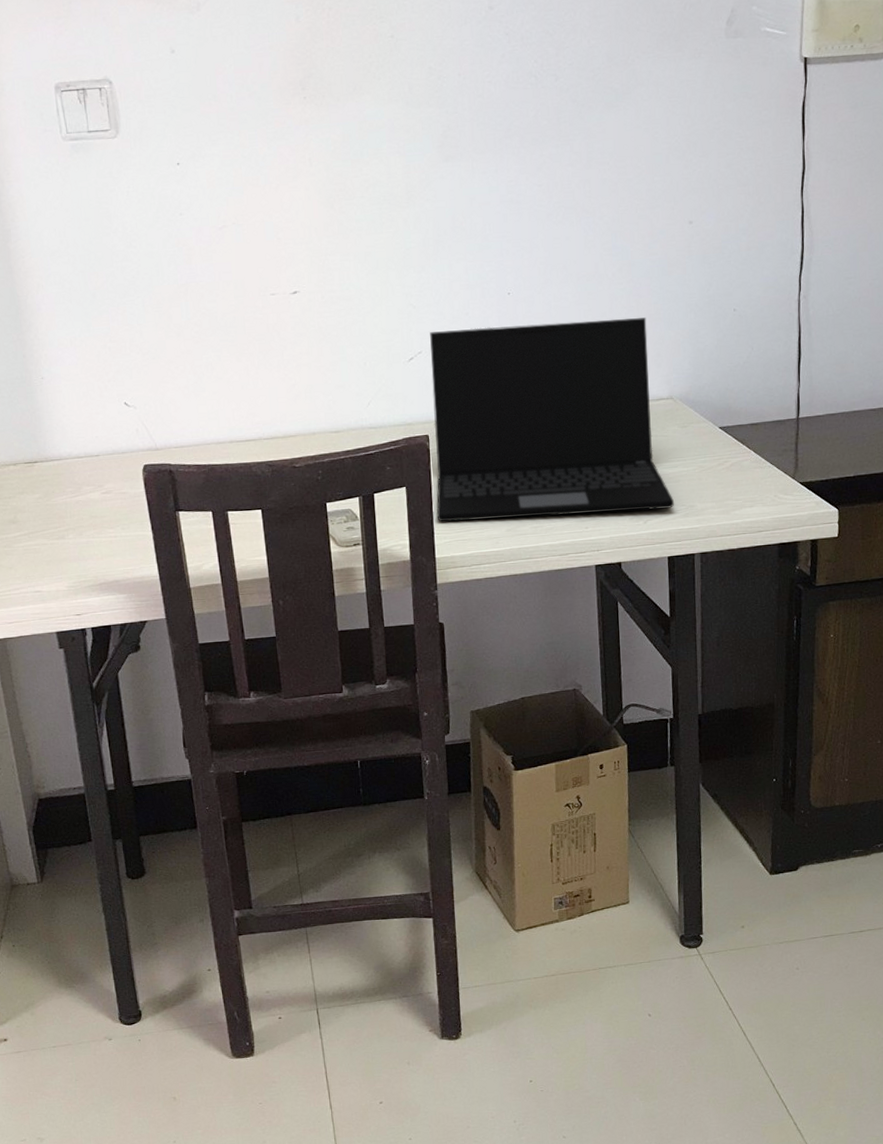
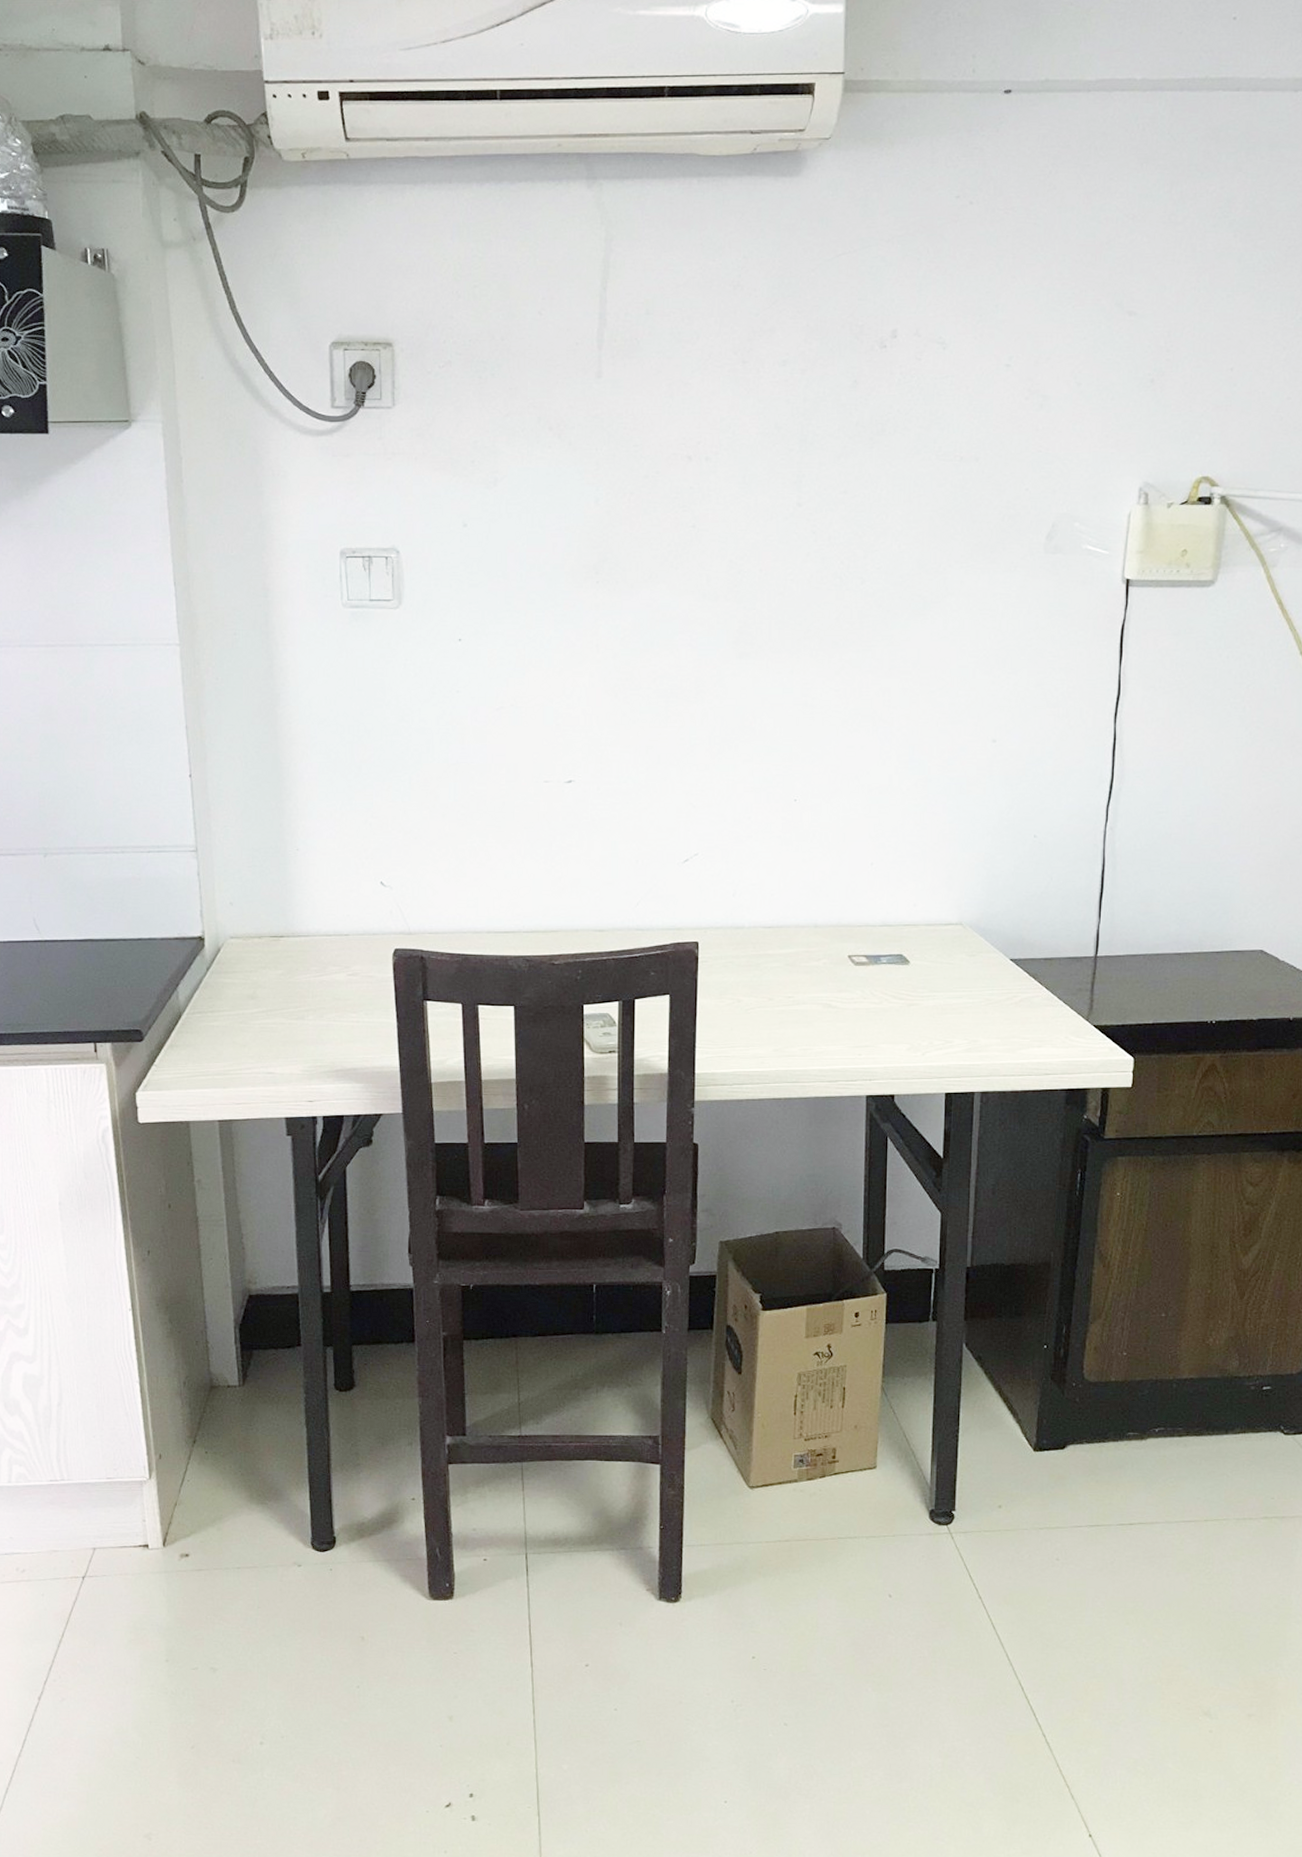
laptop: present [430,317,675,522] -> none [700,833,957,1042]

